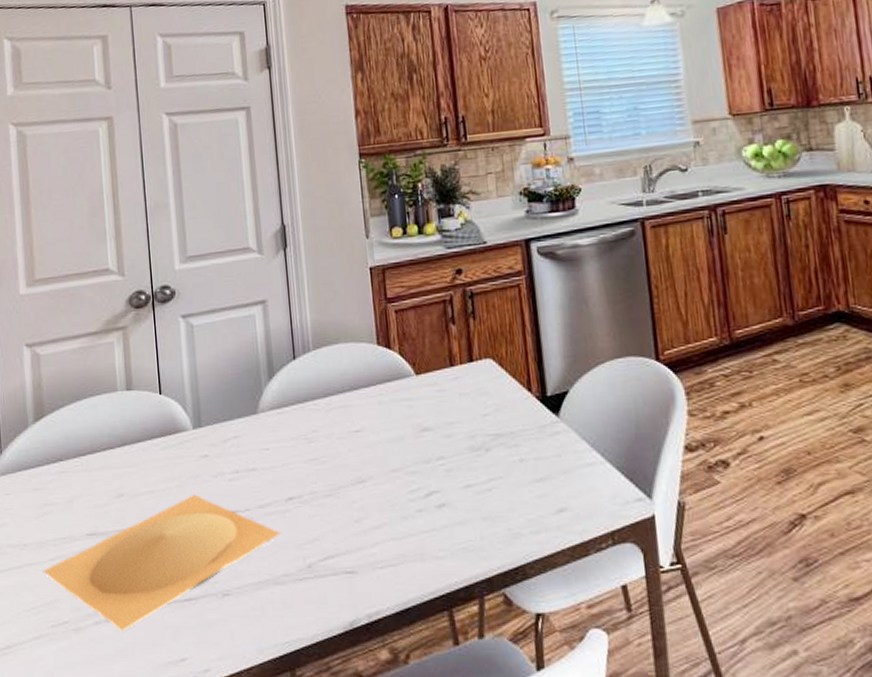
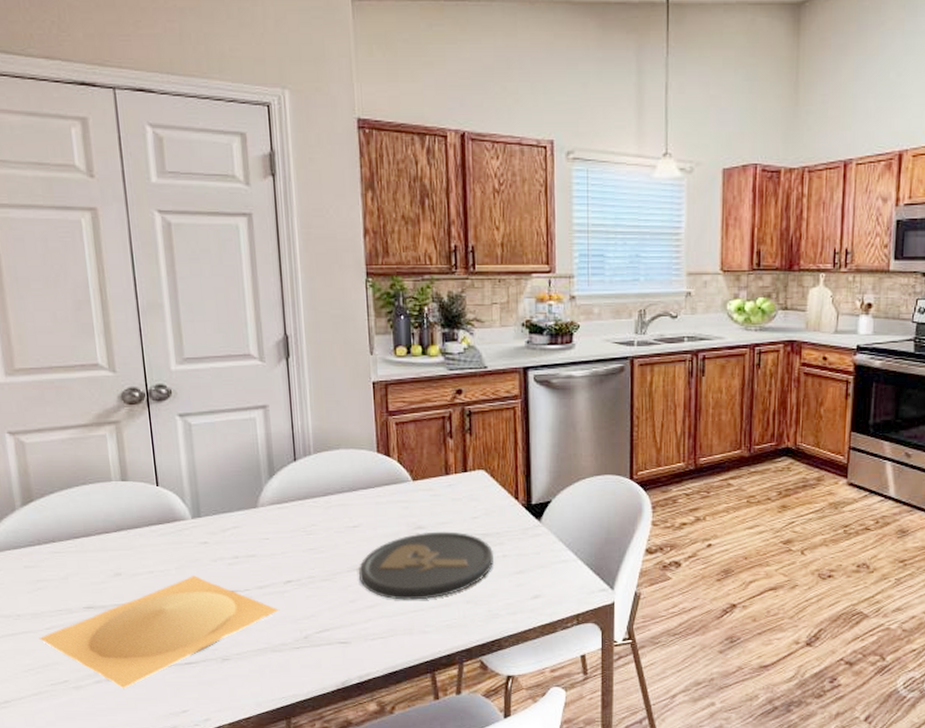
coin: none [363,432,510,518] -> present [359,531,493,600]

